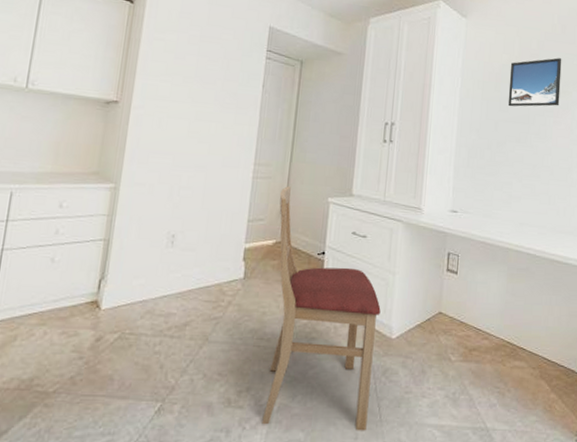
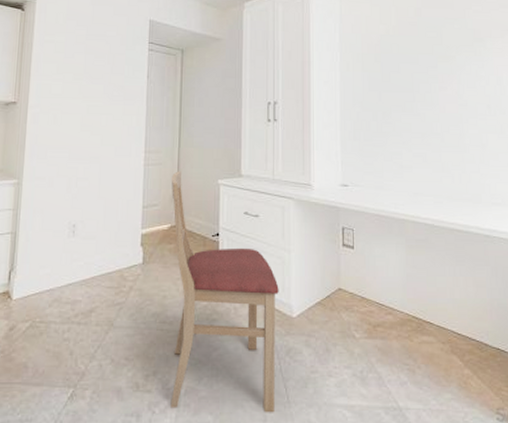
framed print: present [508,57,562,107] -> none [388,23,444,77]

